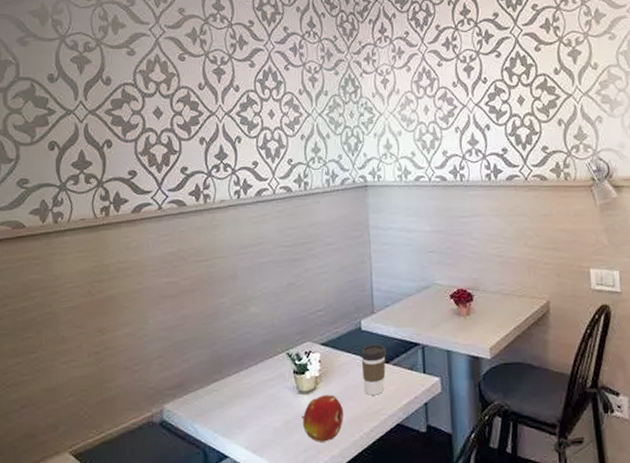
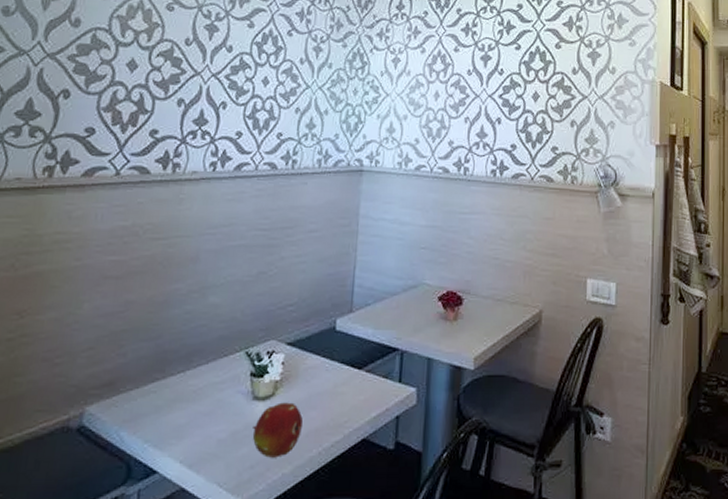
coffee cup: present [361,344,387,396] -> none [330,347,361,405]

